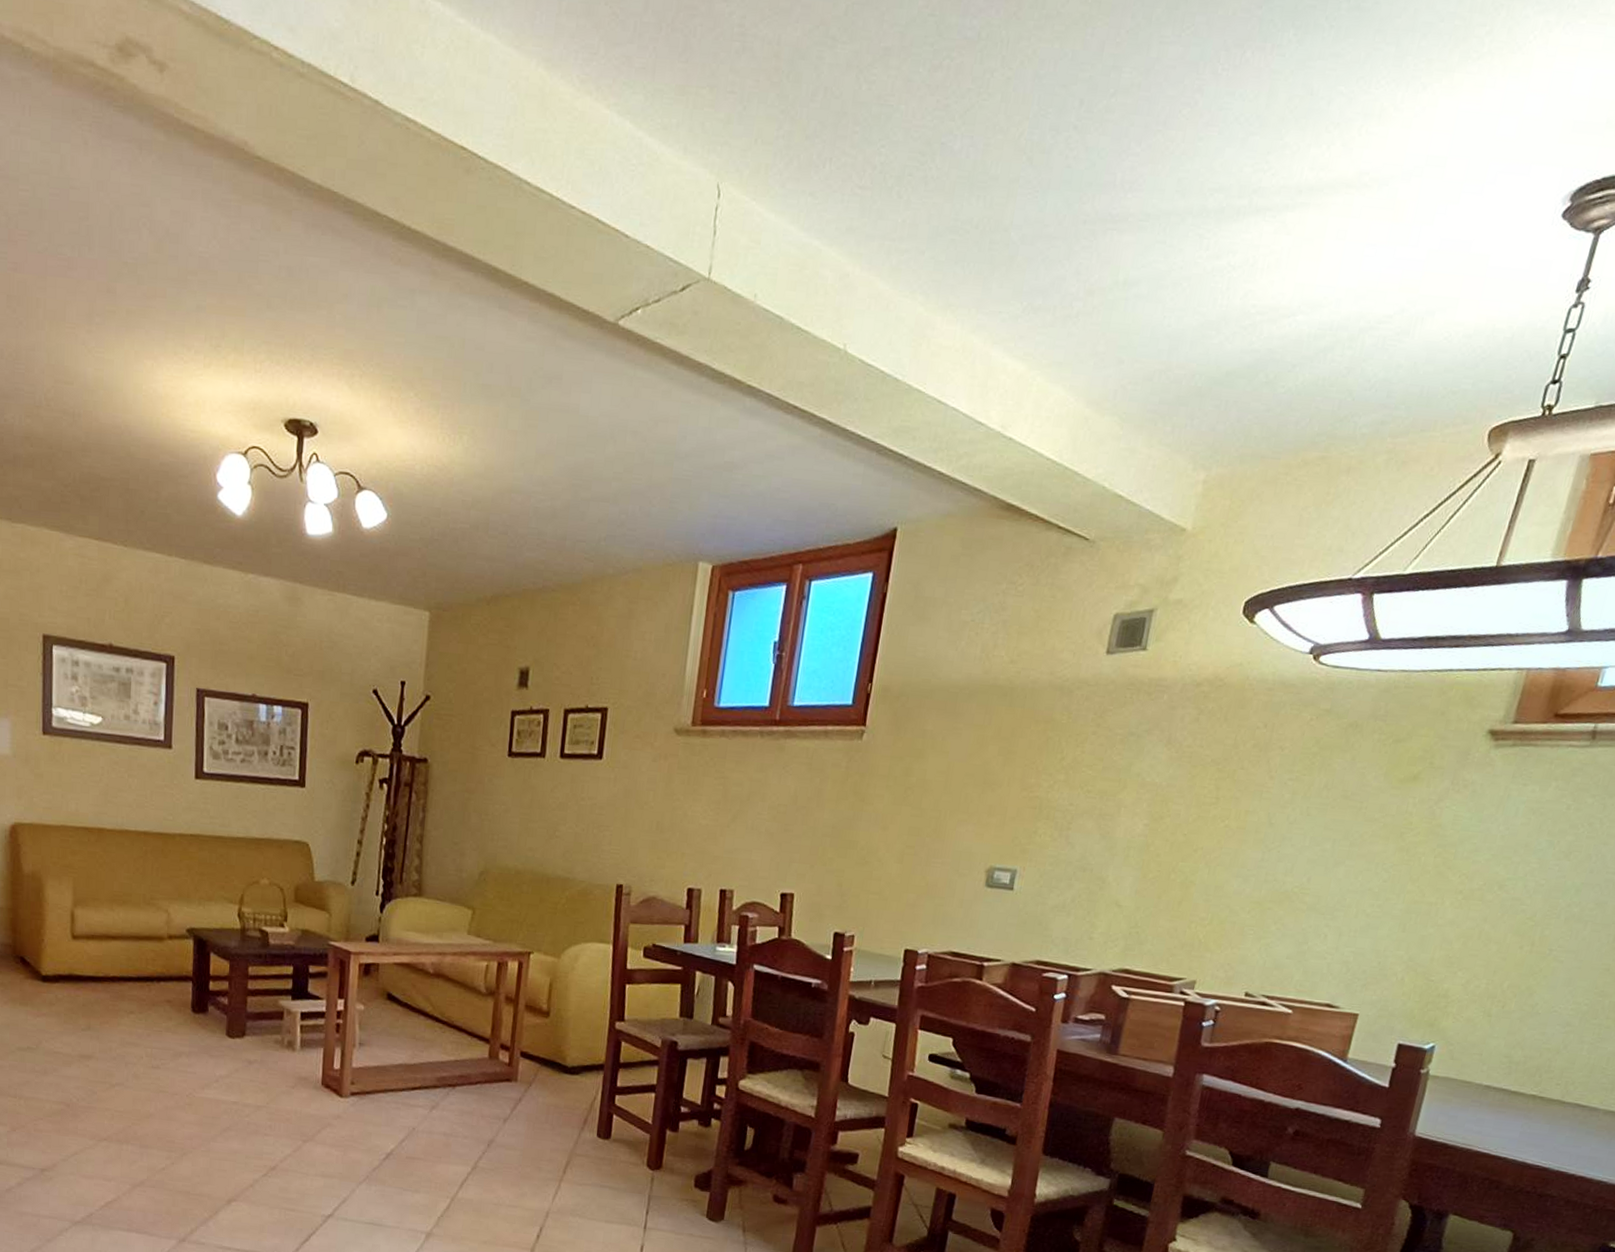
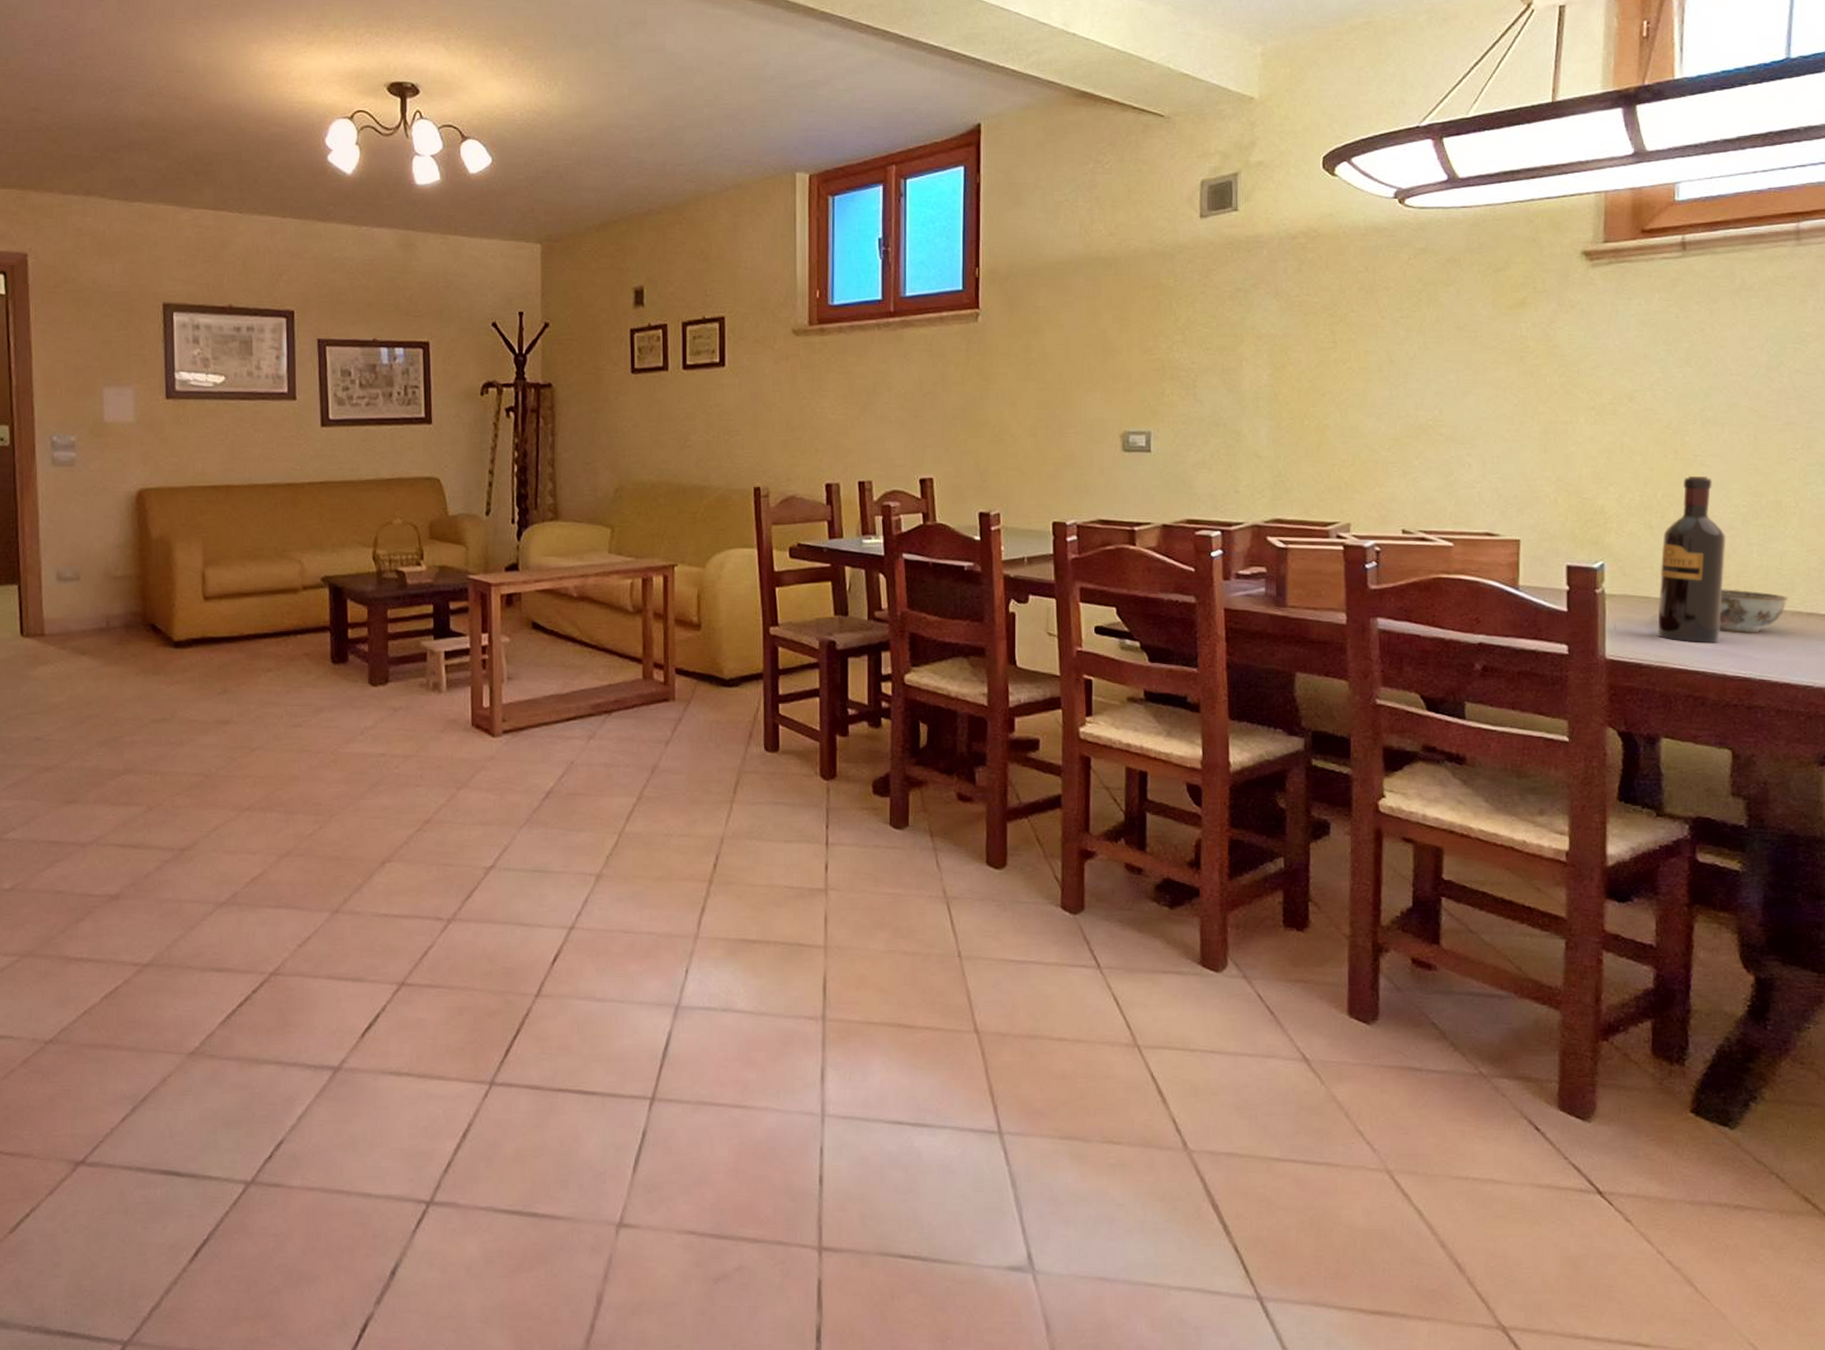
wine bottle: none [1470,969,1561,1132] -> present [1657,475,1726,643]
bowl: none [1531,1082,1606,1129] -> present [1719,589,1788,635]

